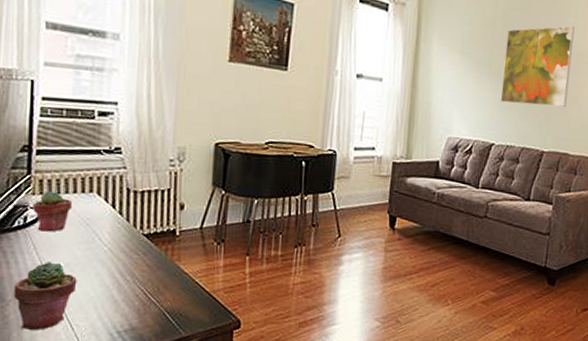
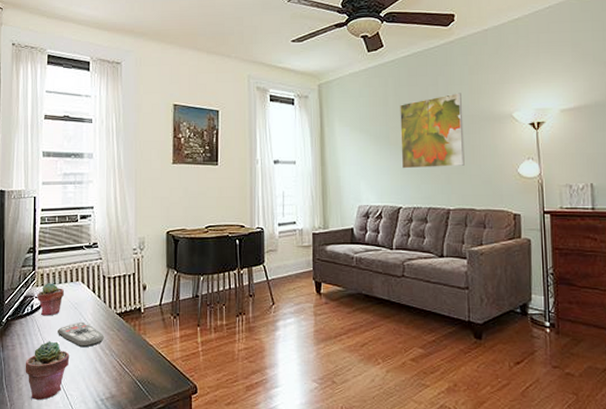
remote control: none [60,241,126,272] -> present [57,321,105,348]

